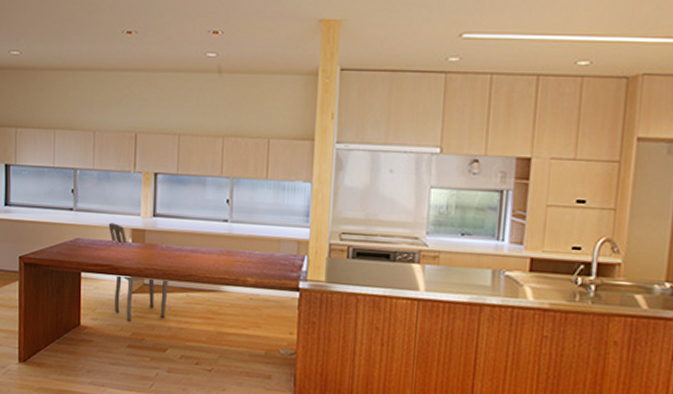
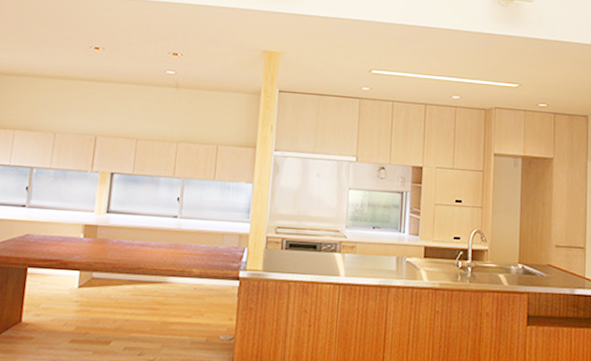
dining chair: present [108,222,168,323] -> none [59,219,117,317]

